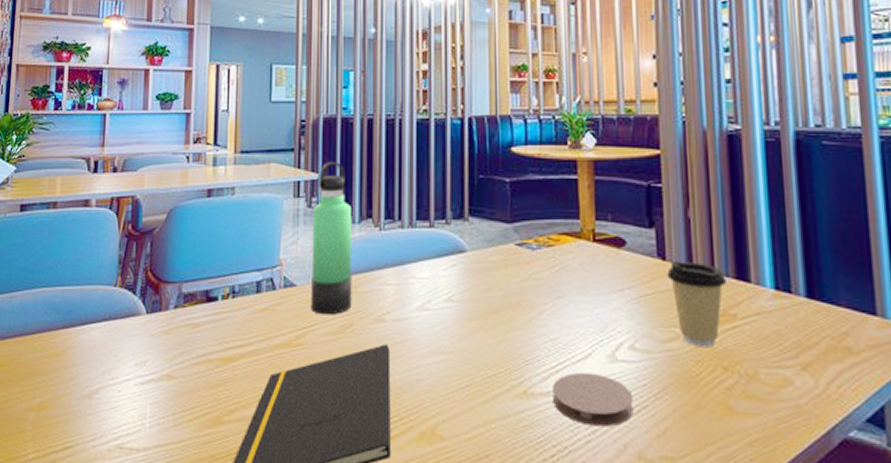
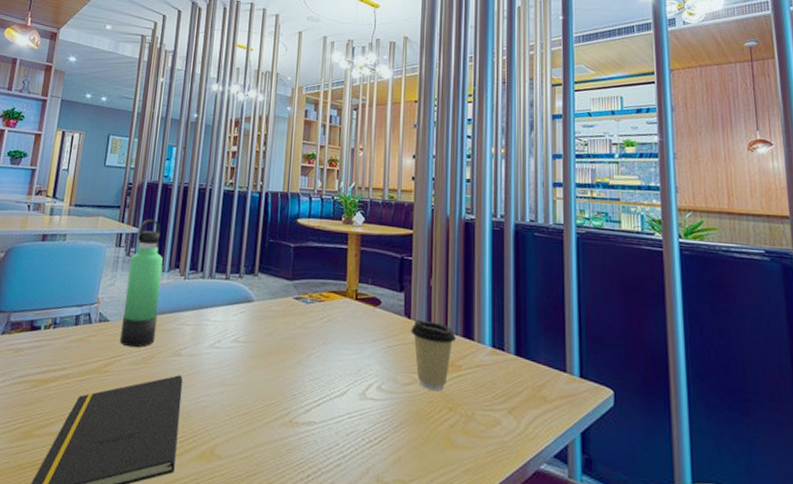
coaster: present [553,372,634,427] -> none [313,406,377,453]

